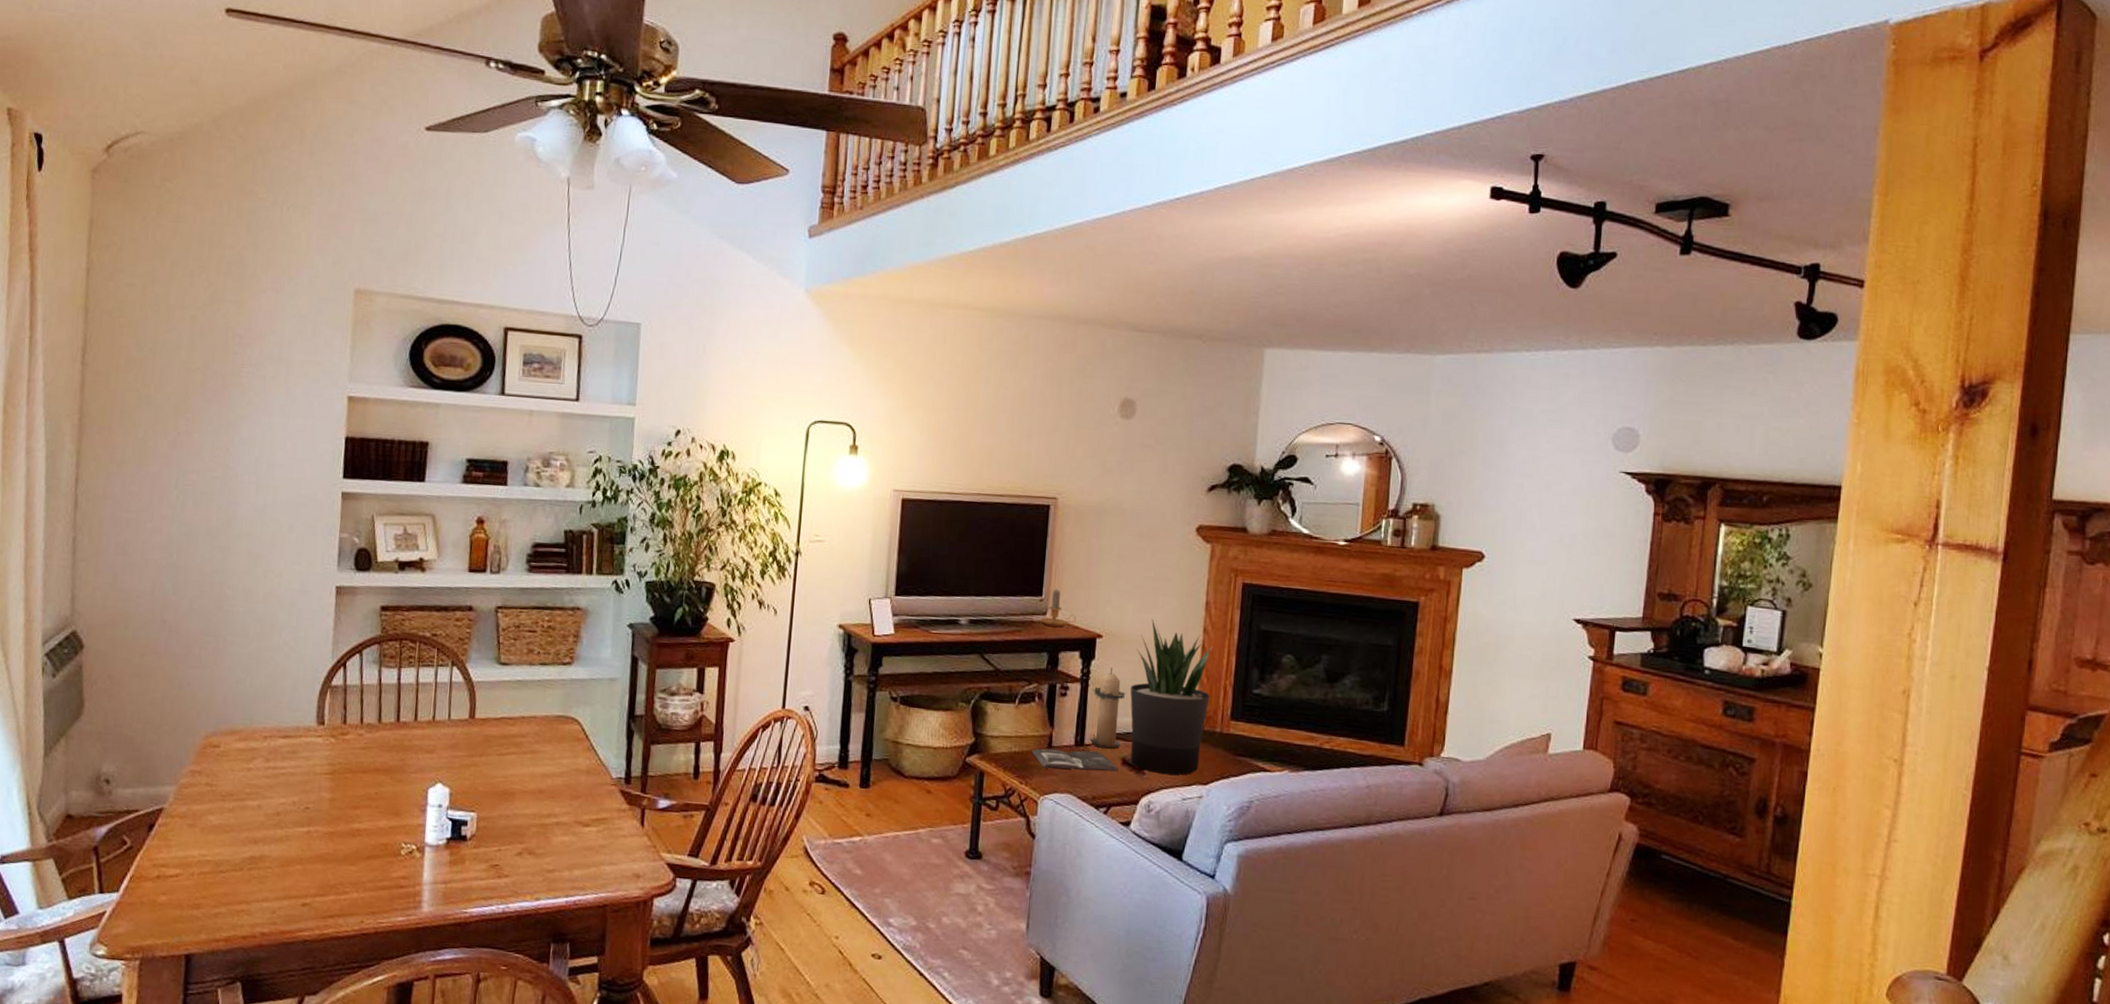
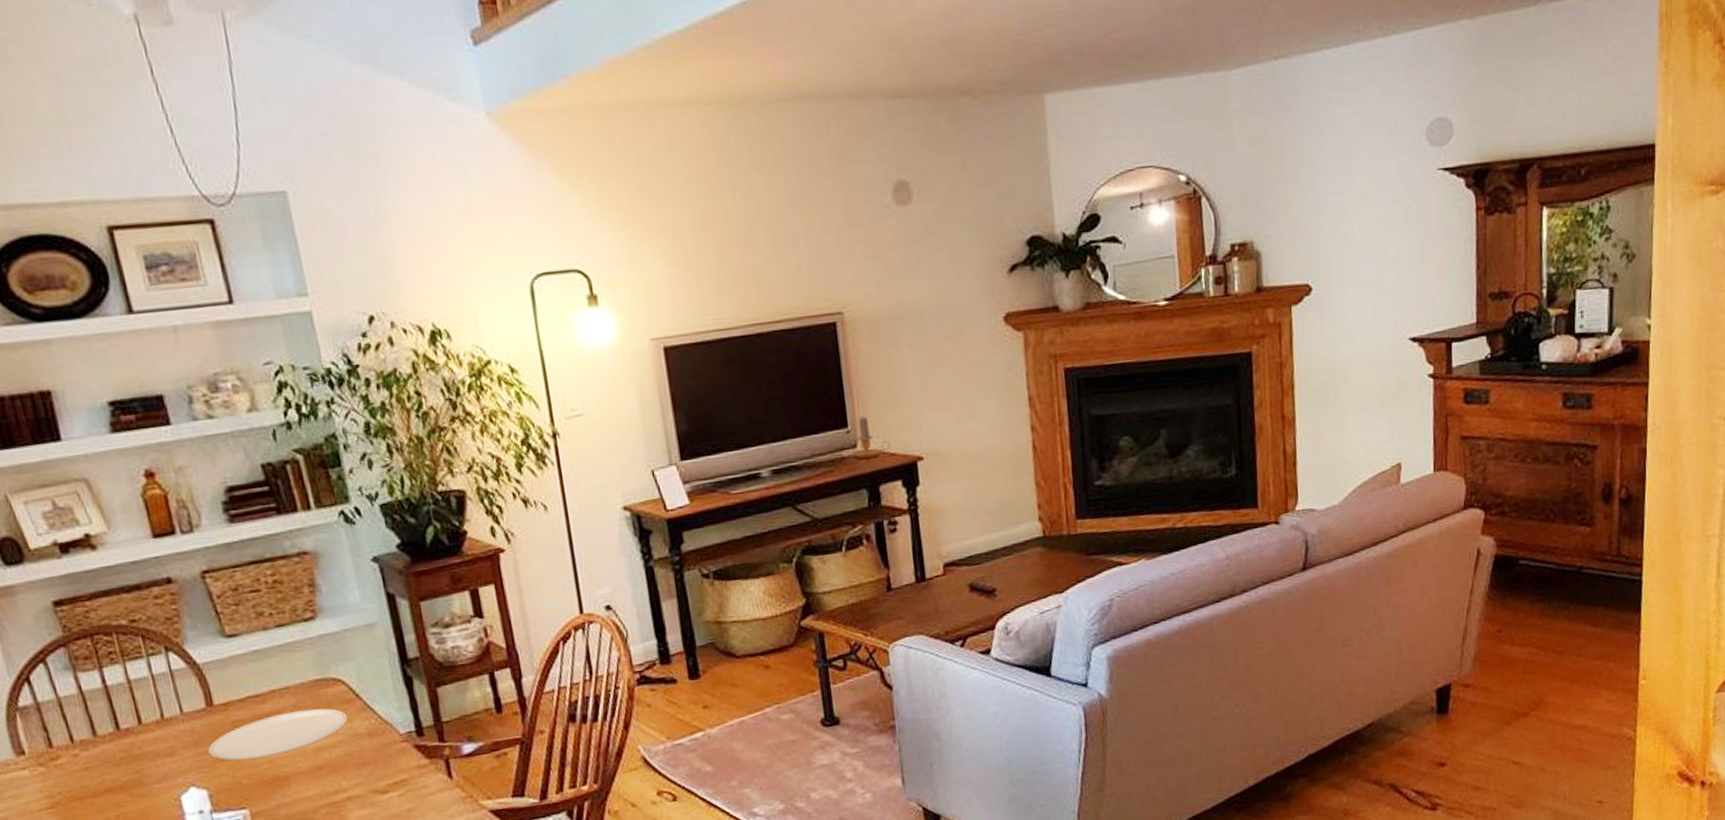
plate: none [460,738,575,773] -> present [208,708,348,761]
magazine: present [1032,748,1119,772] -> none [871,583,968,613]
candle: present [1090,668,1126,750] -> none [924,490,965,580]
planter: present [1130,619,1213,775] -> none [963,428,1052,593]

